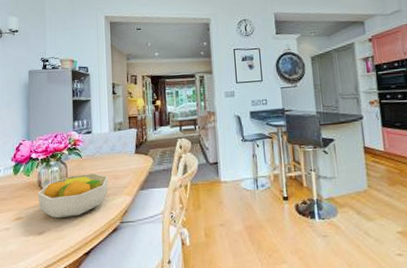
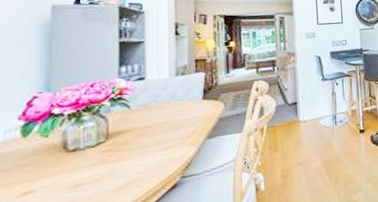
fruit bowl: present [38,172,108,219] -> none [61,124,166,185]

